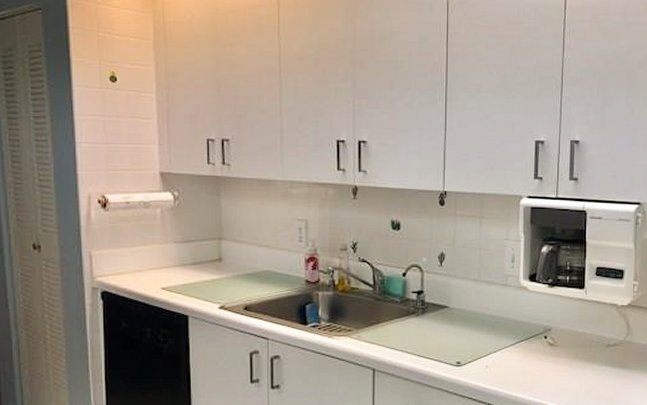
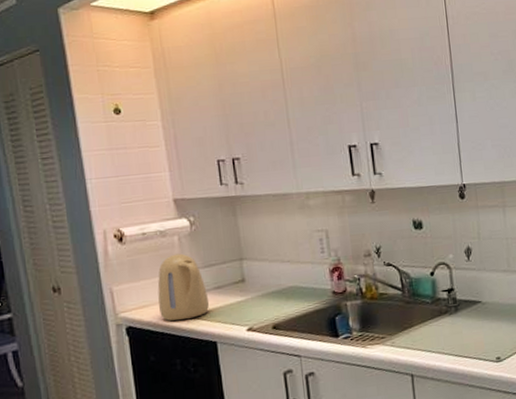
kettle: none [136,226,185,291] -> present [157,253,210,322]

